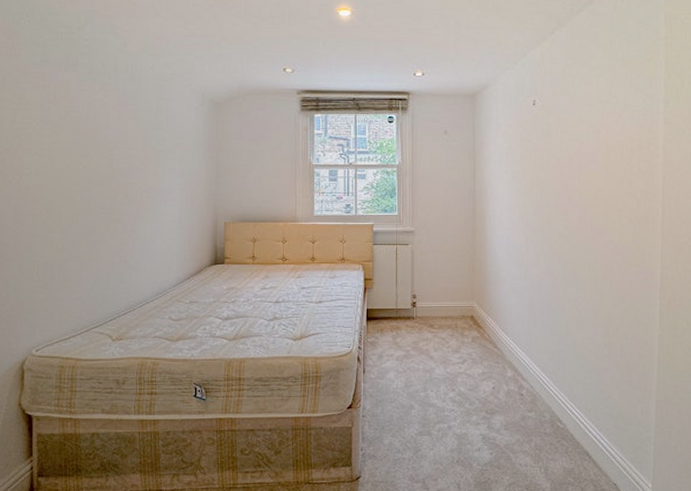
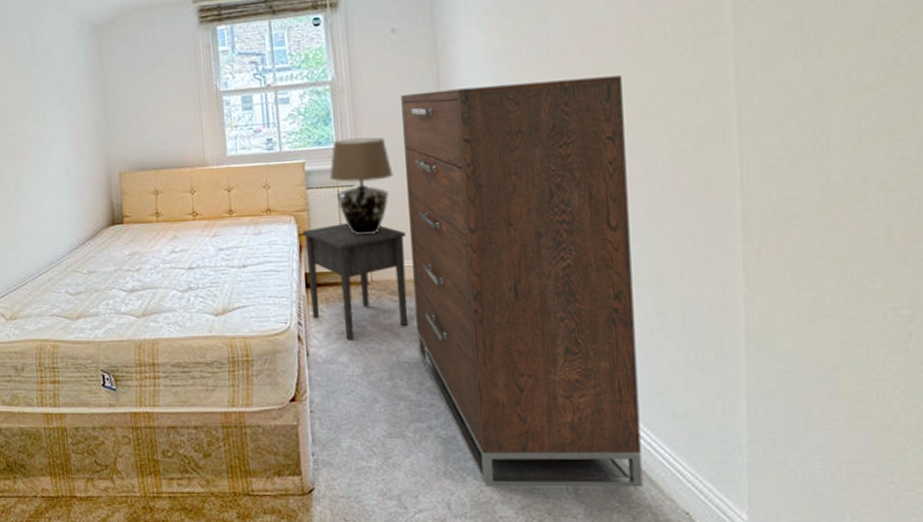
nightstand: none [367,272,443,361] -> present [302,222,409,340]
table lamp: none [391,209,438,282] -> present [330,137,394,235]
dresser: none [446,179,594,471] -> present [401,75,643,488]

